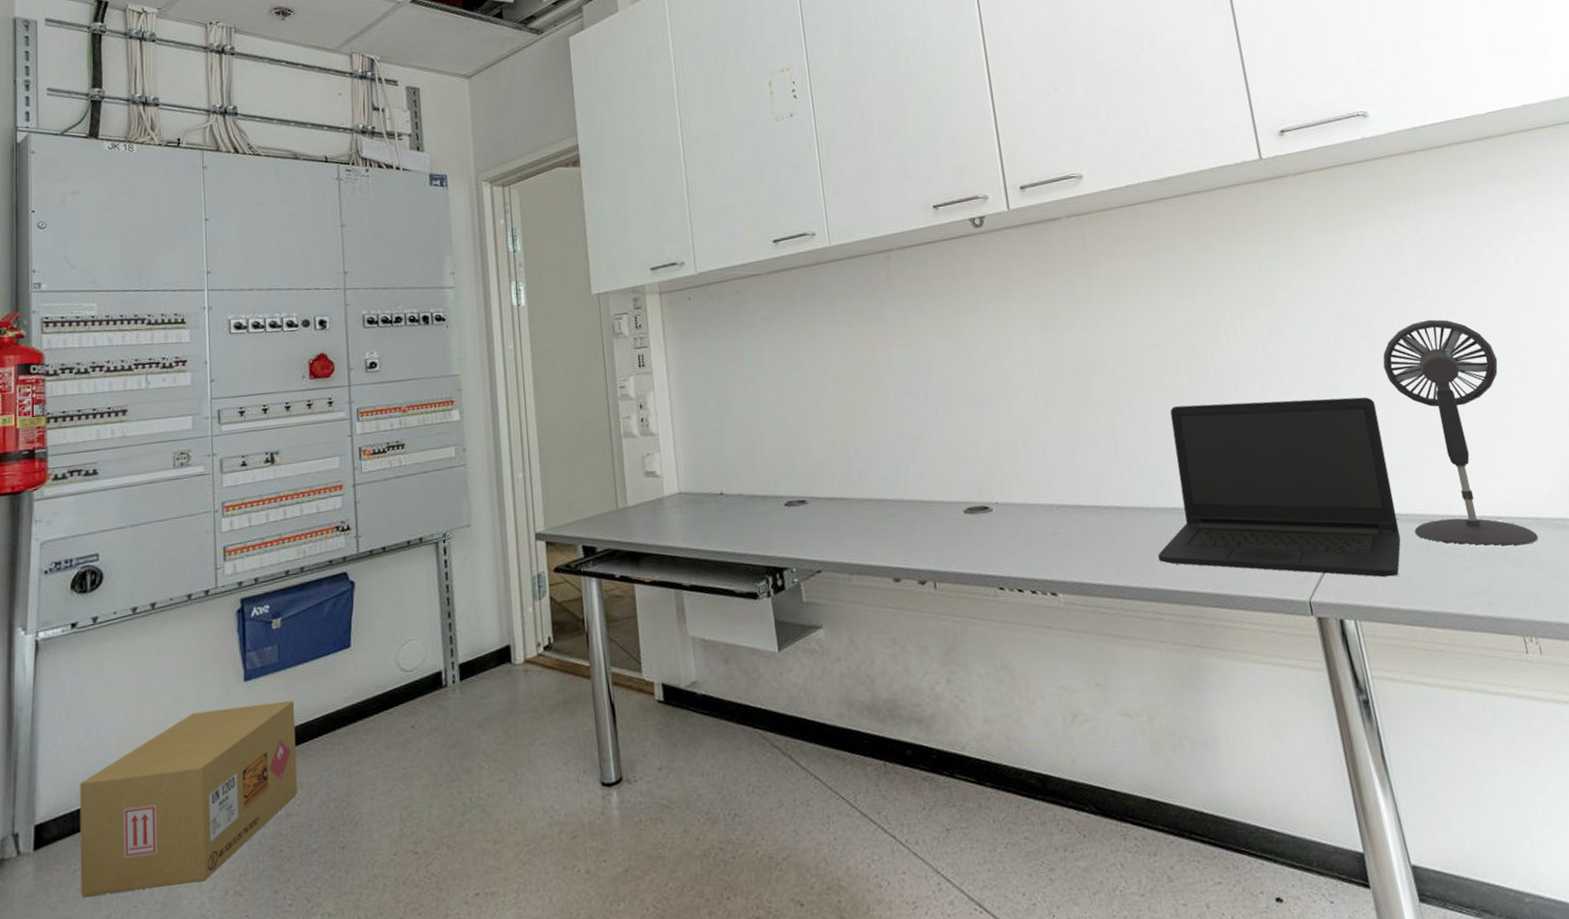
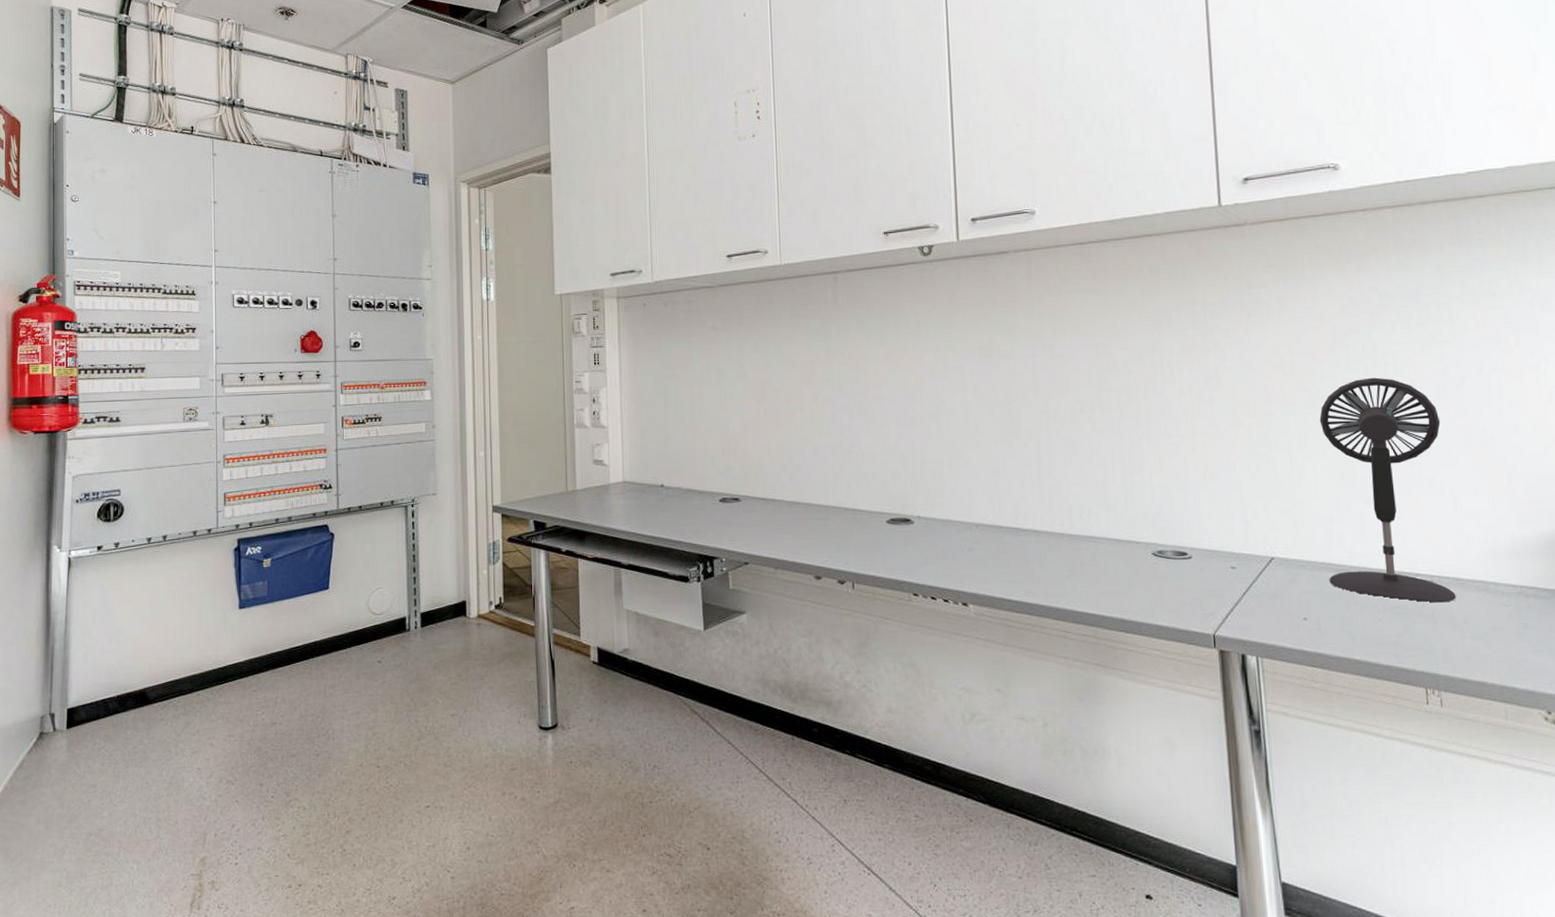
cardboard box: present [80,701,298,897] -> none [103,630,281,770]
laptop: present [1158,397,1401,578] -> none [1070,441,1314,620]

